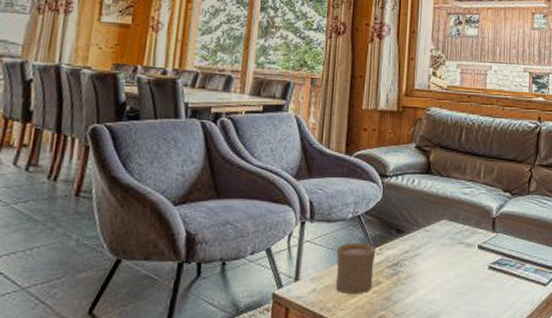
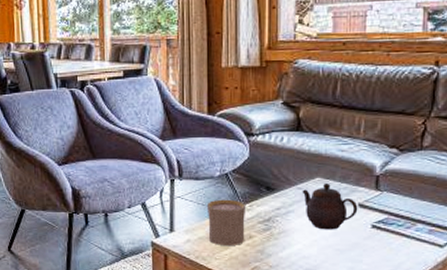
teapot: none [429,225,477,273] -> present [302,182,358,230]

